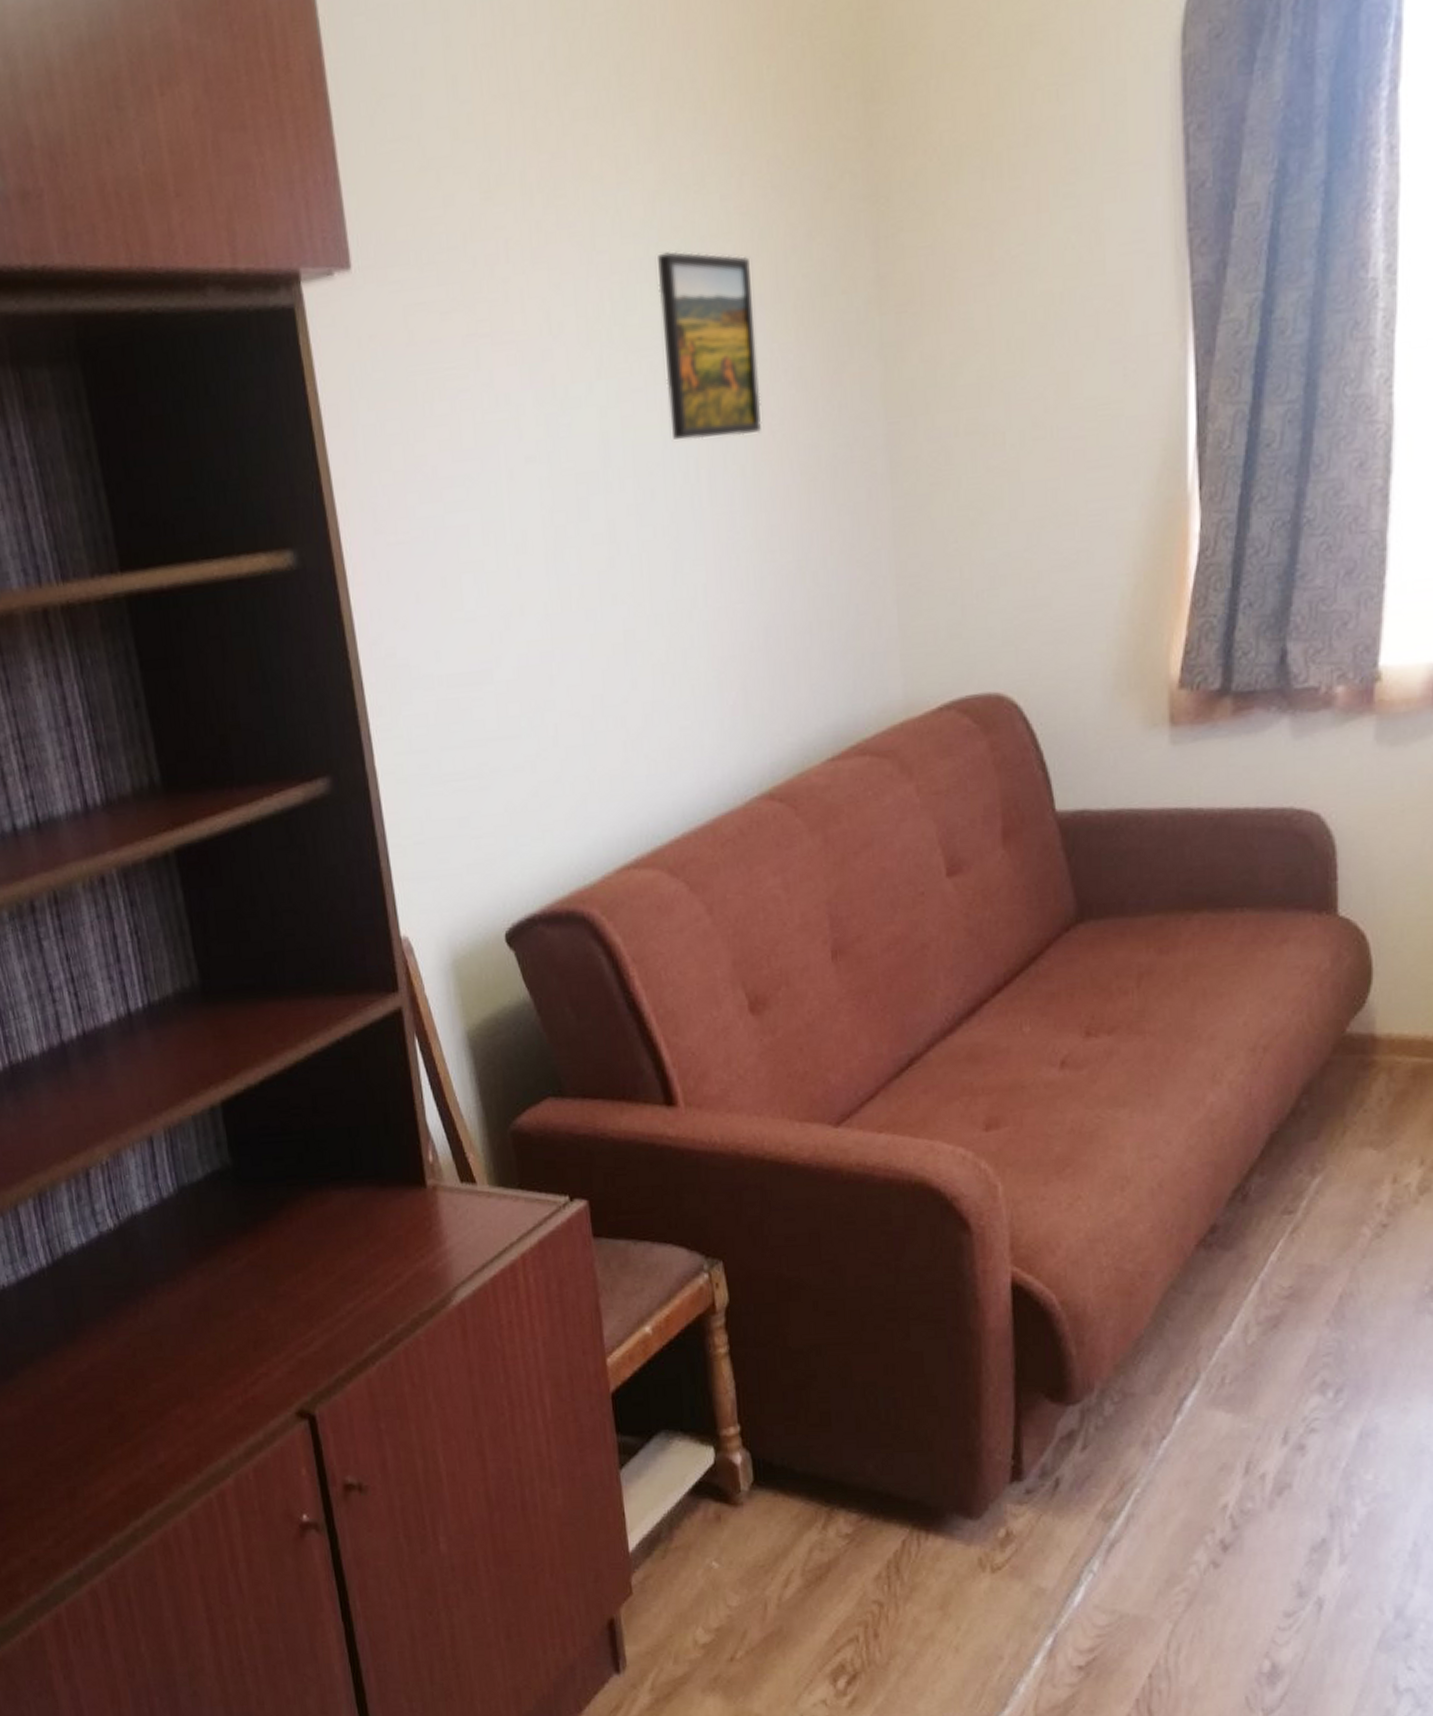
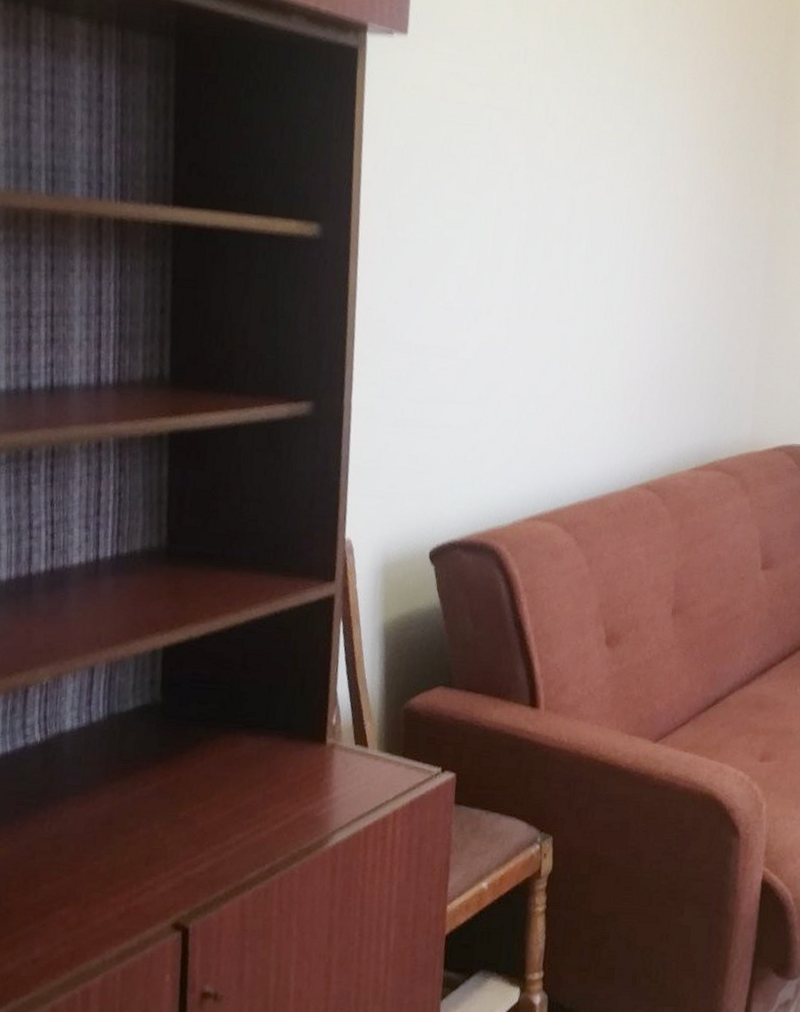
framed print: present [658,251,762,440] -> none [620,89,694,229]

